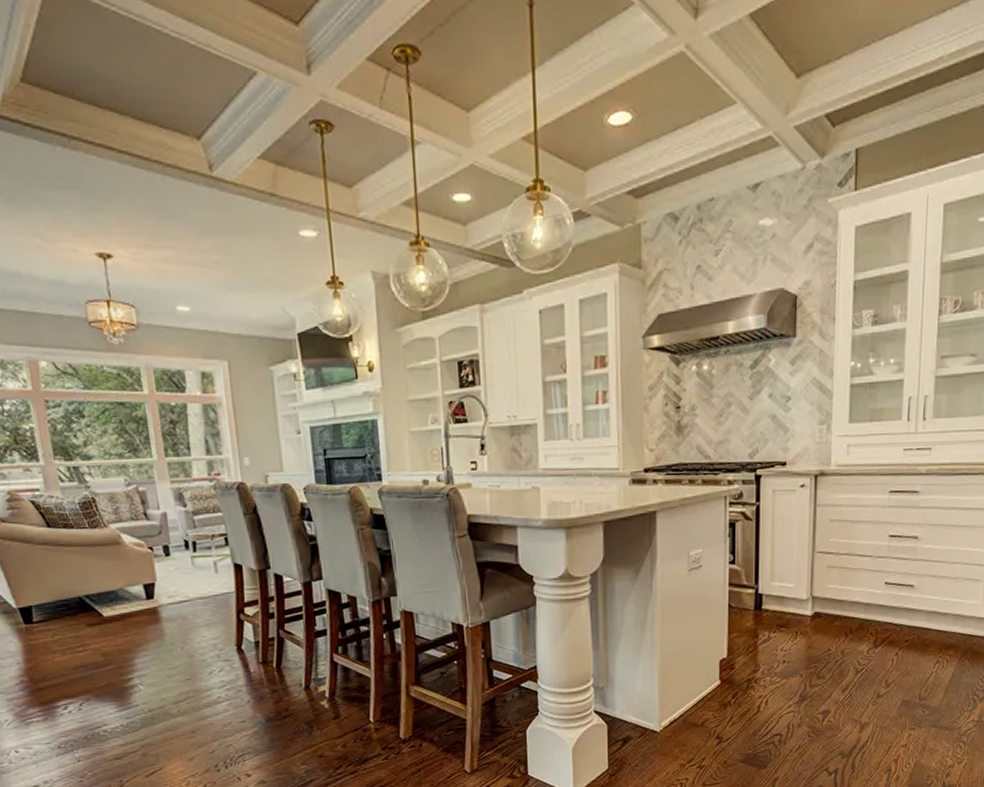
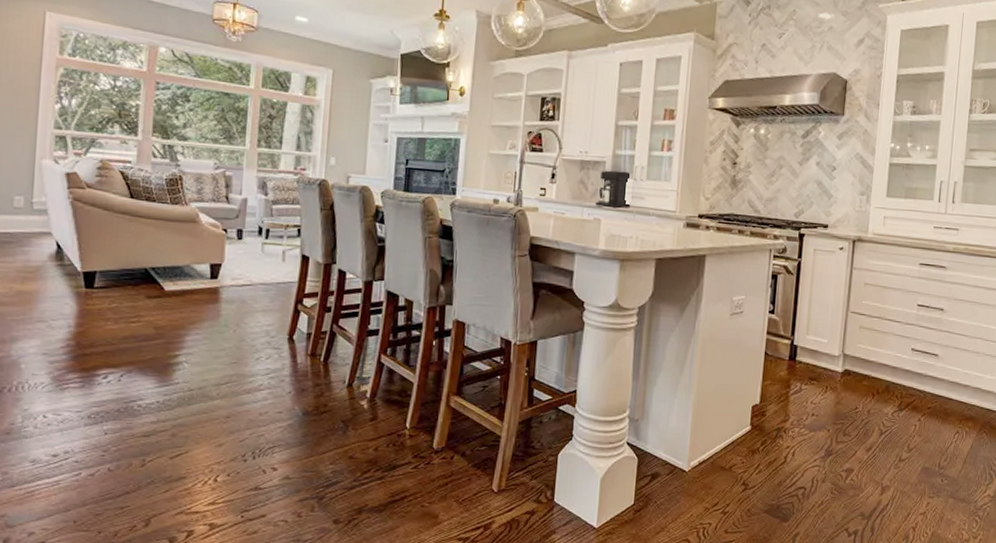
coffee maker: none [531,432,570,474] -> present [595,171,631,209]

